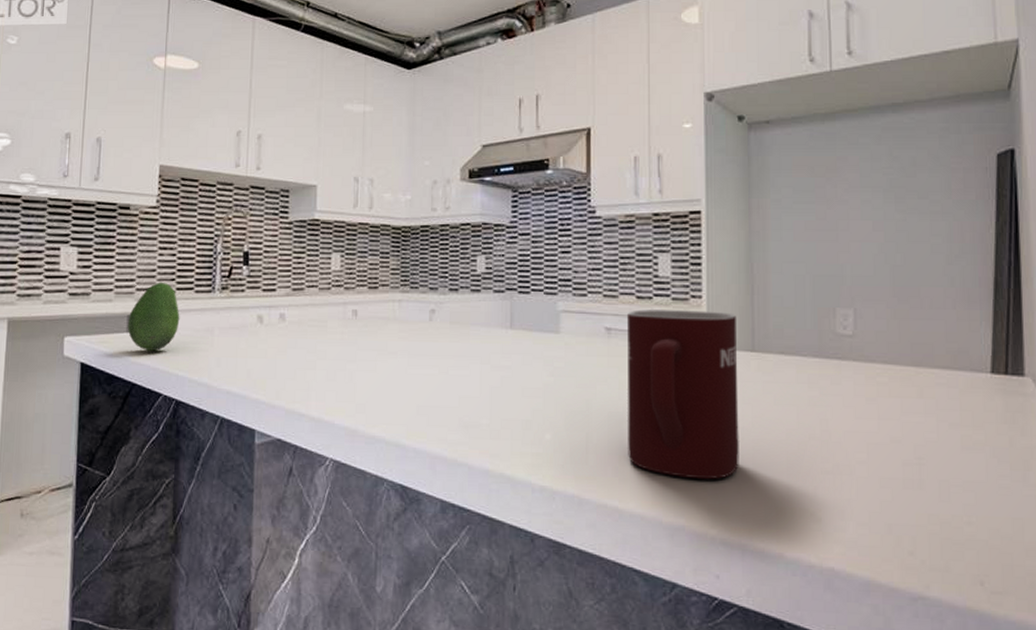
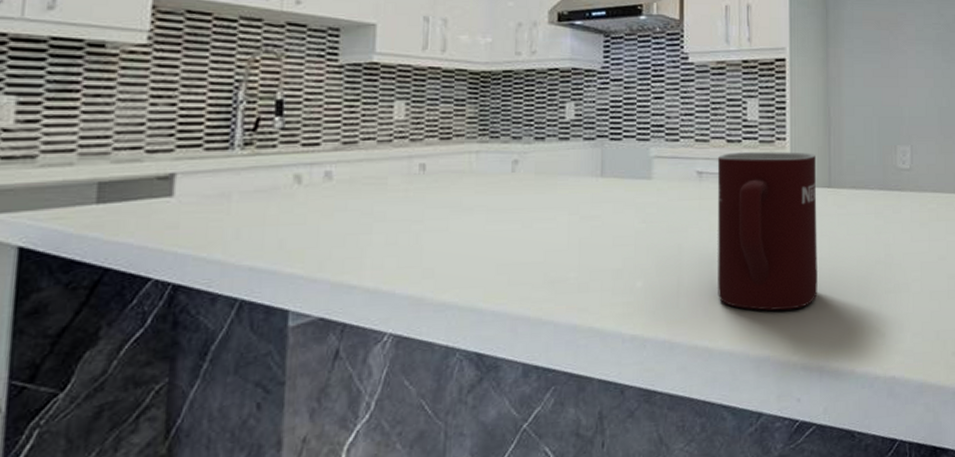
fruit: present [127,282,180,352] -> none [97,138,181,227]

